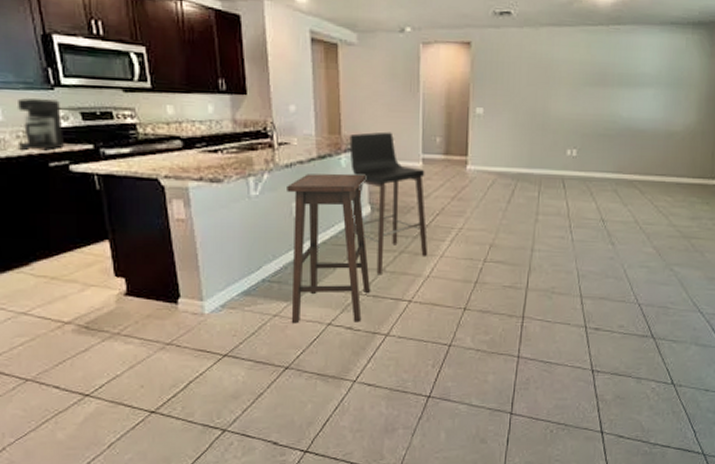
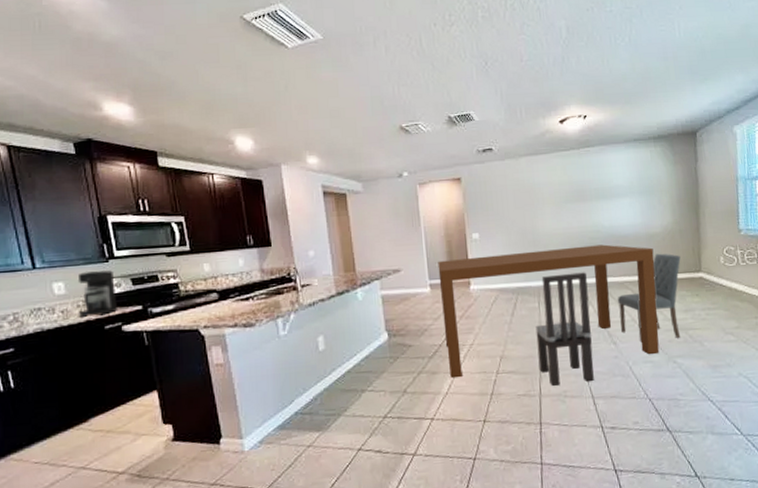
bar stool: present [287,173,370,324] -> none [311,304,394,453]
bar stool: present [347,131,427,275] -> none [363,264,443,397]
dining table: none [432,134,670,262] -> present [437,244,660,379]
dining chair: none [529,164,596,281] -> present [535,272,594,386]
dining chair: none [622,154,698,246] -> present [617,253,681,343]

